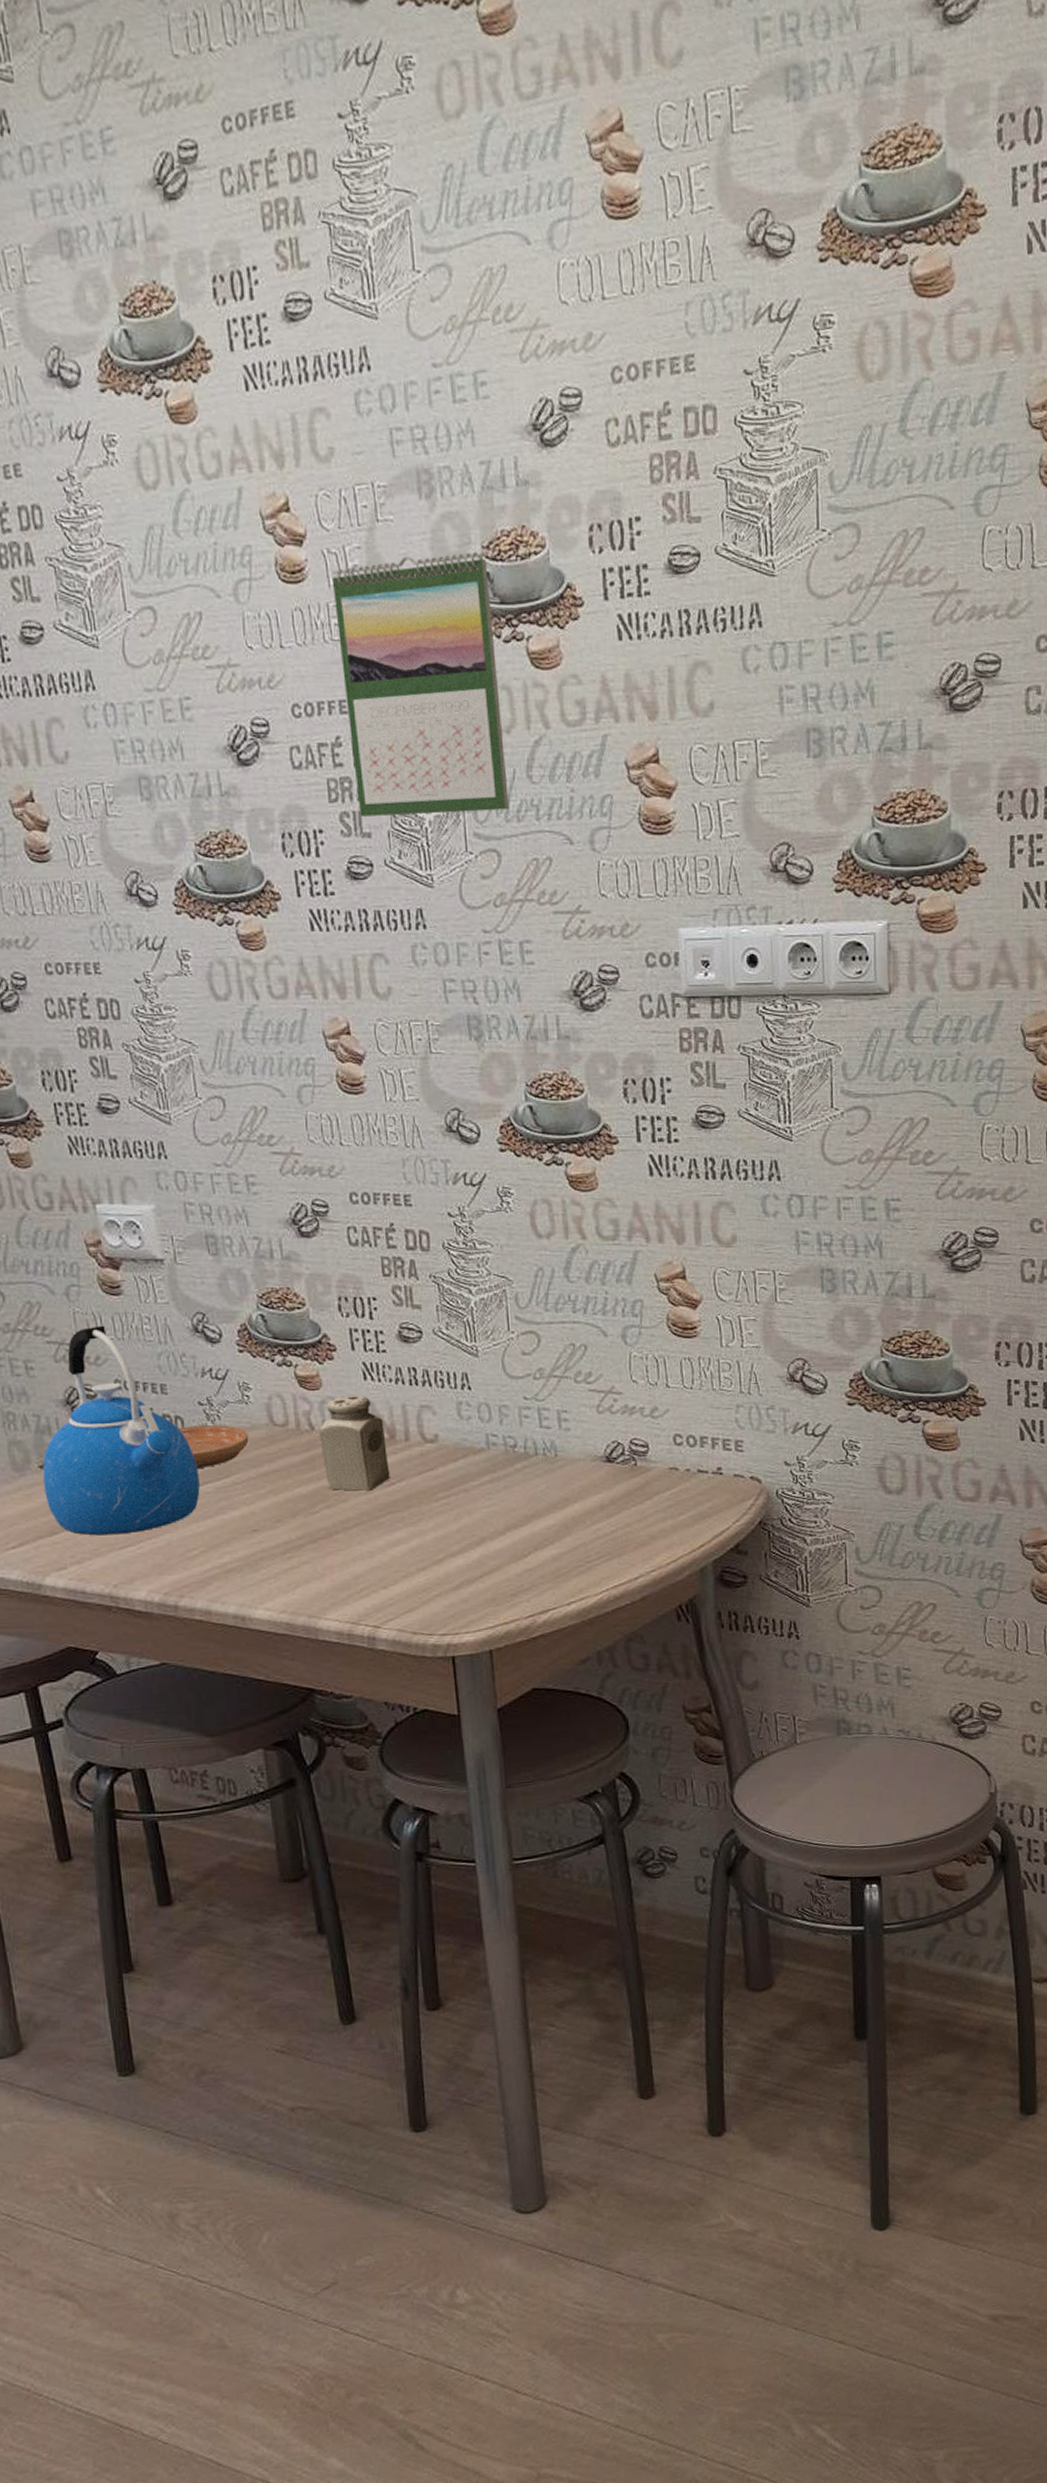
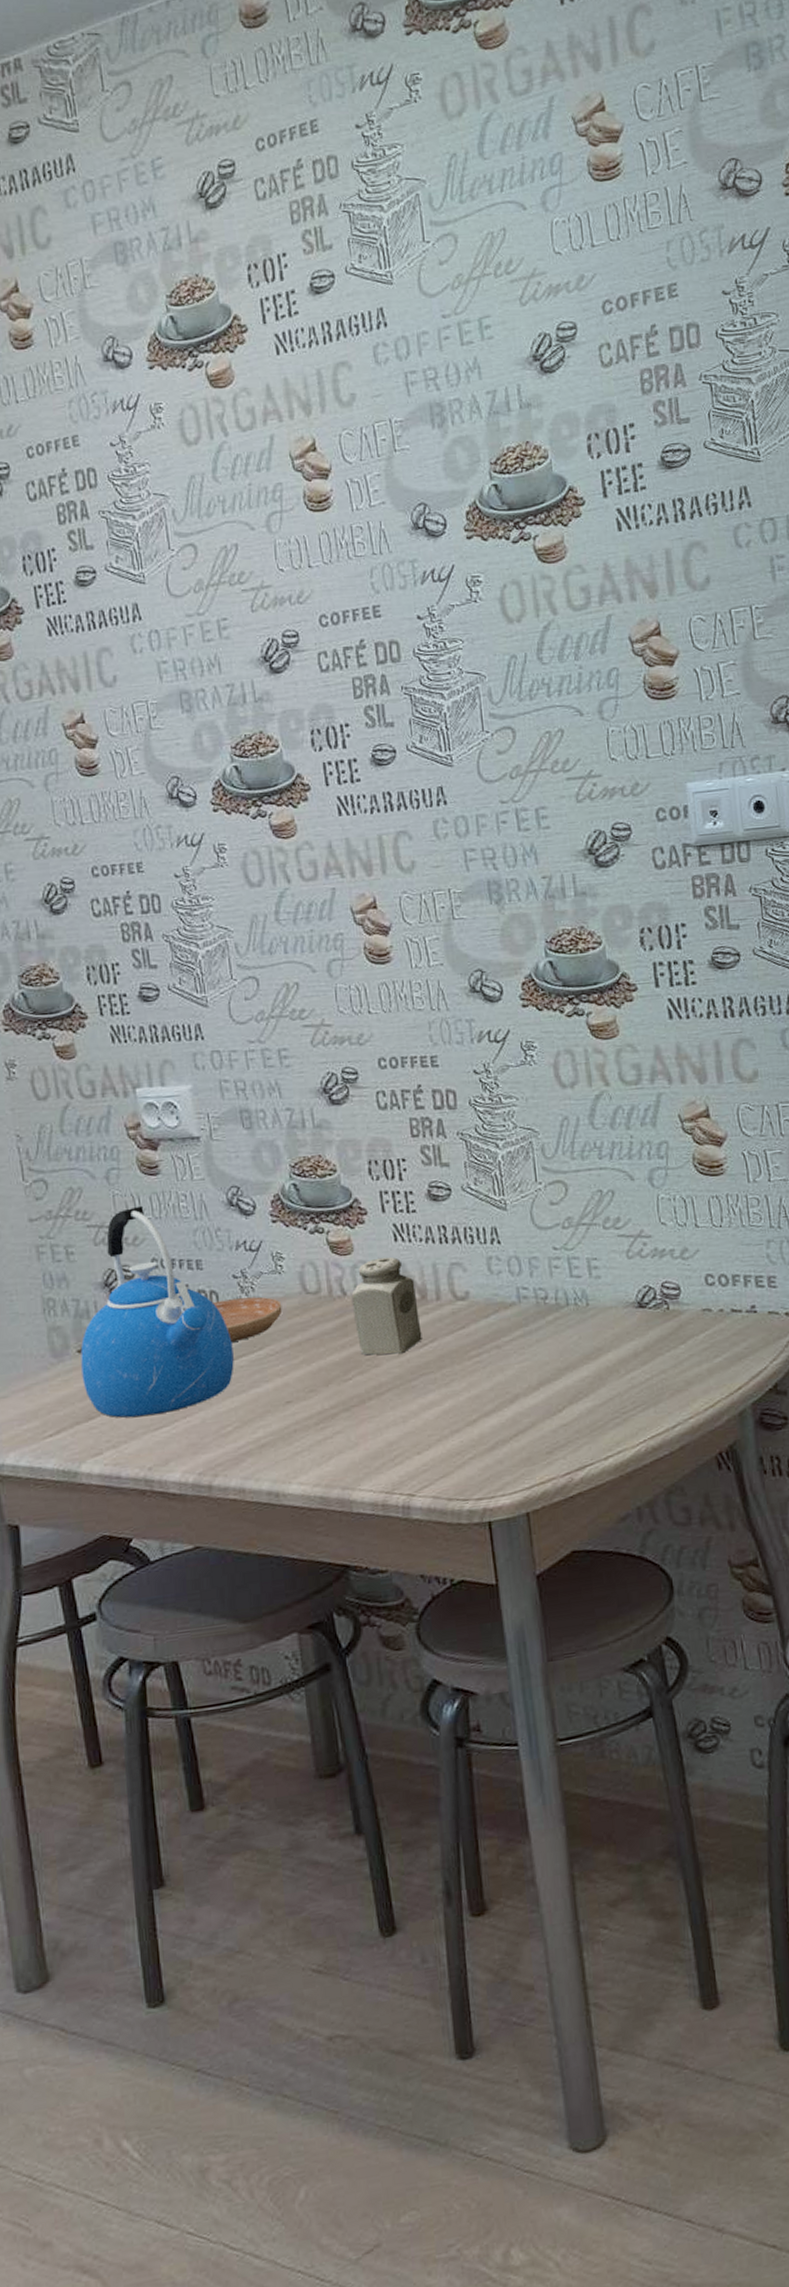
calendar: present [331,551,509,818] -> none [354,468,522,709]

